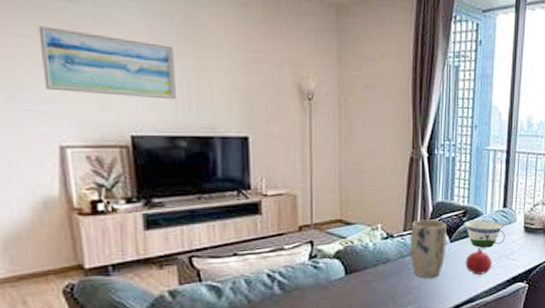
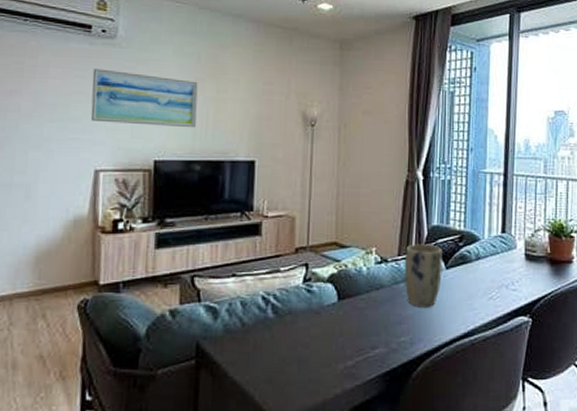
bowl: present [463,220,505,248] -> none [460,245,505,276]
fruit: present [465,248,493,275] -> none [462,276,492,305]

